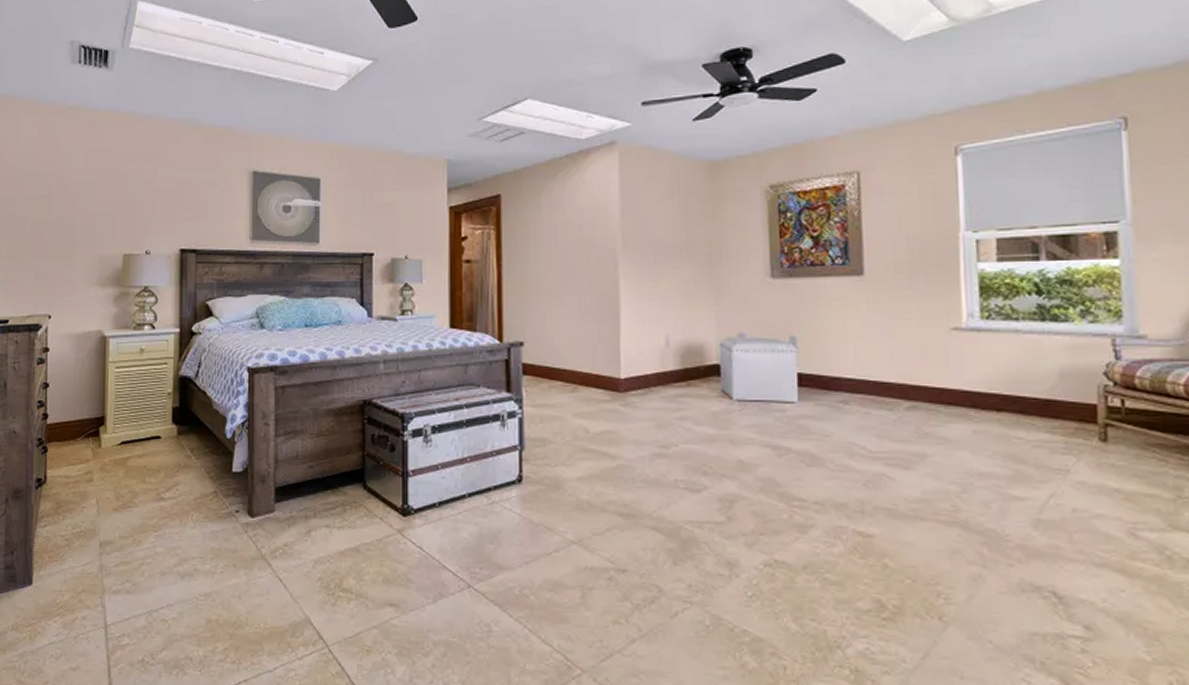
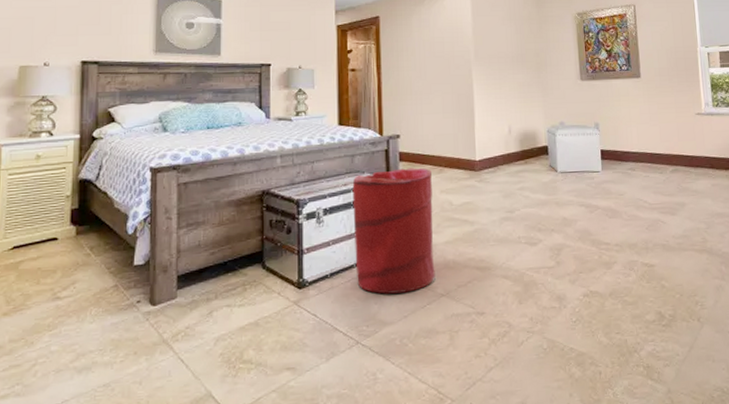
laundry hamper: none [465,383,565,534] -> present [352,168,436,294]

